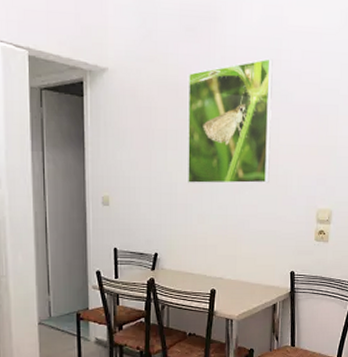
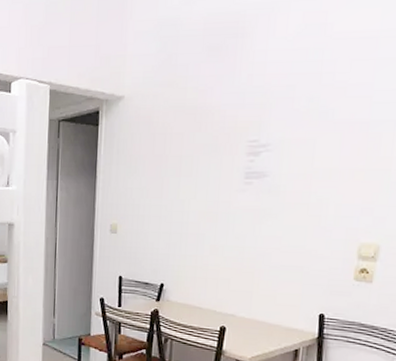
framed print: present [187,58,273,184] -> none [201,72,311,213]

